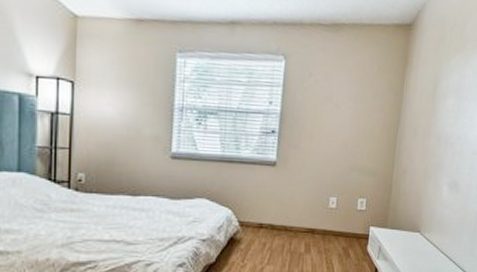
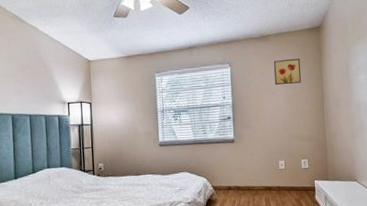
wall art: none [340,61,379,98] -> present [274,58,301,85]

